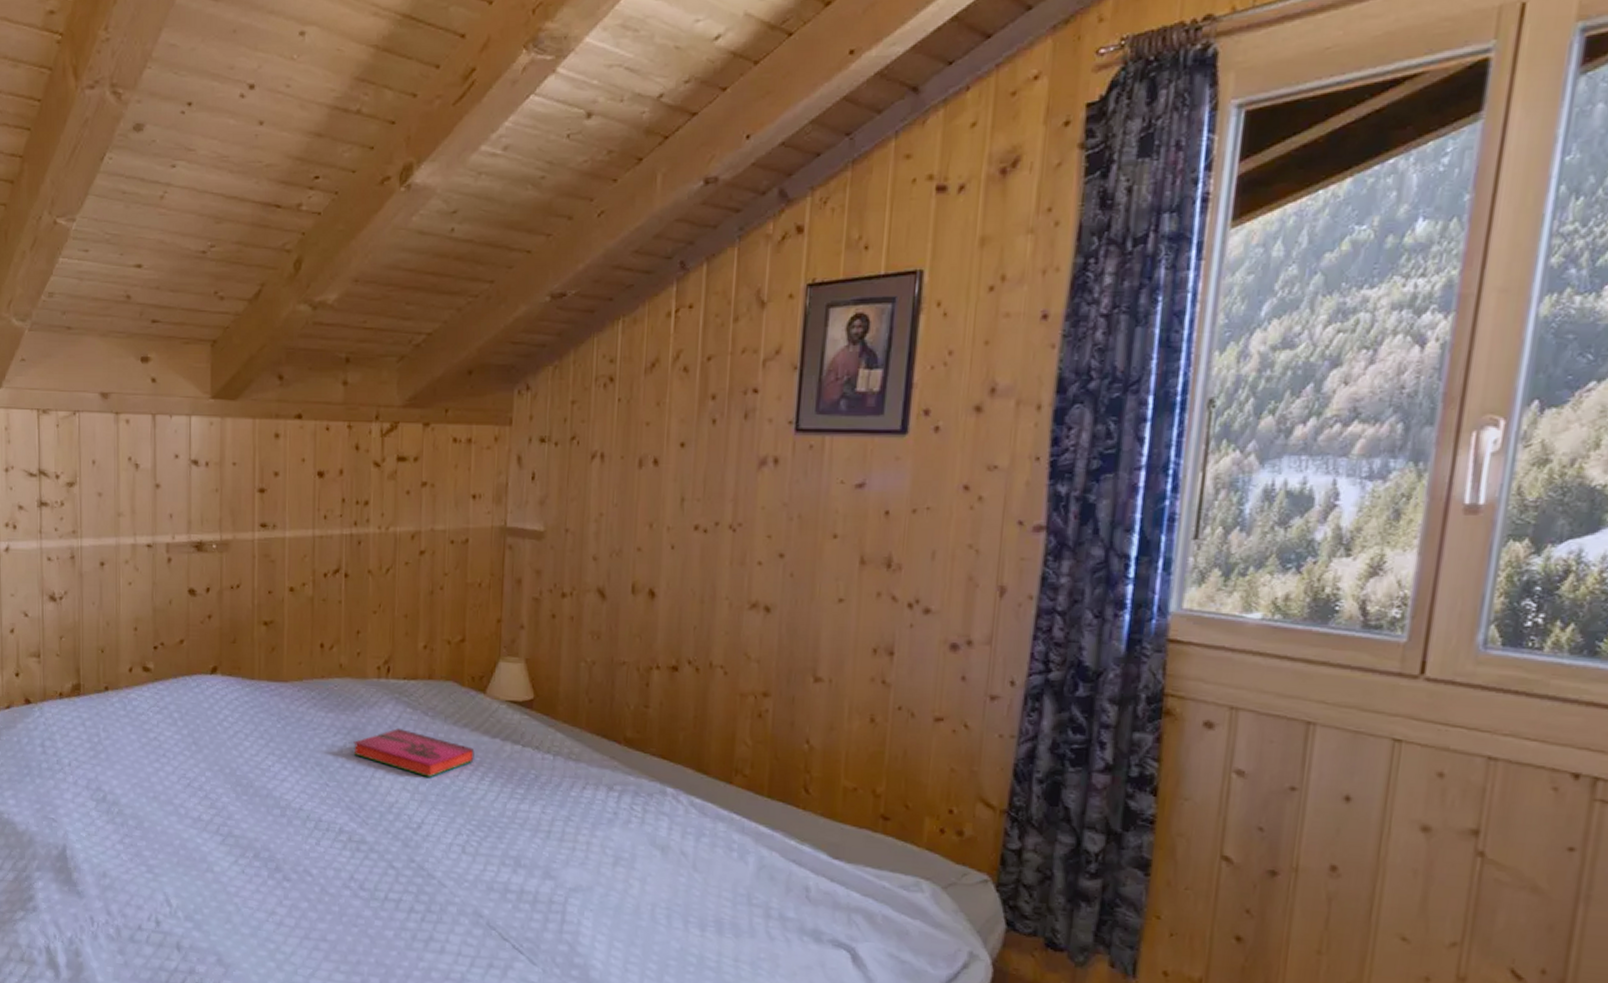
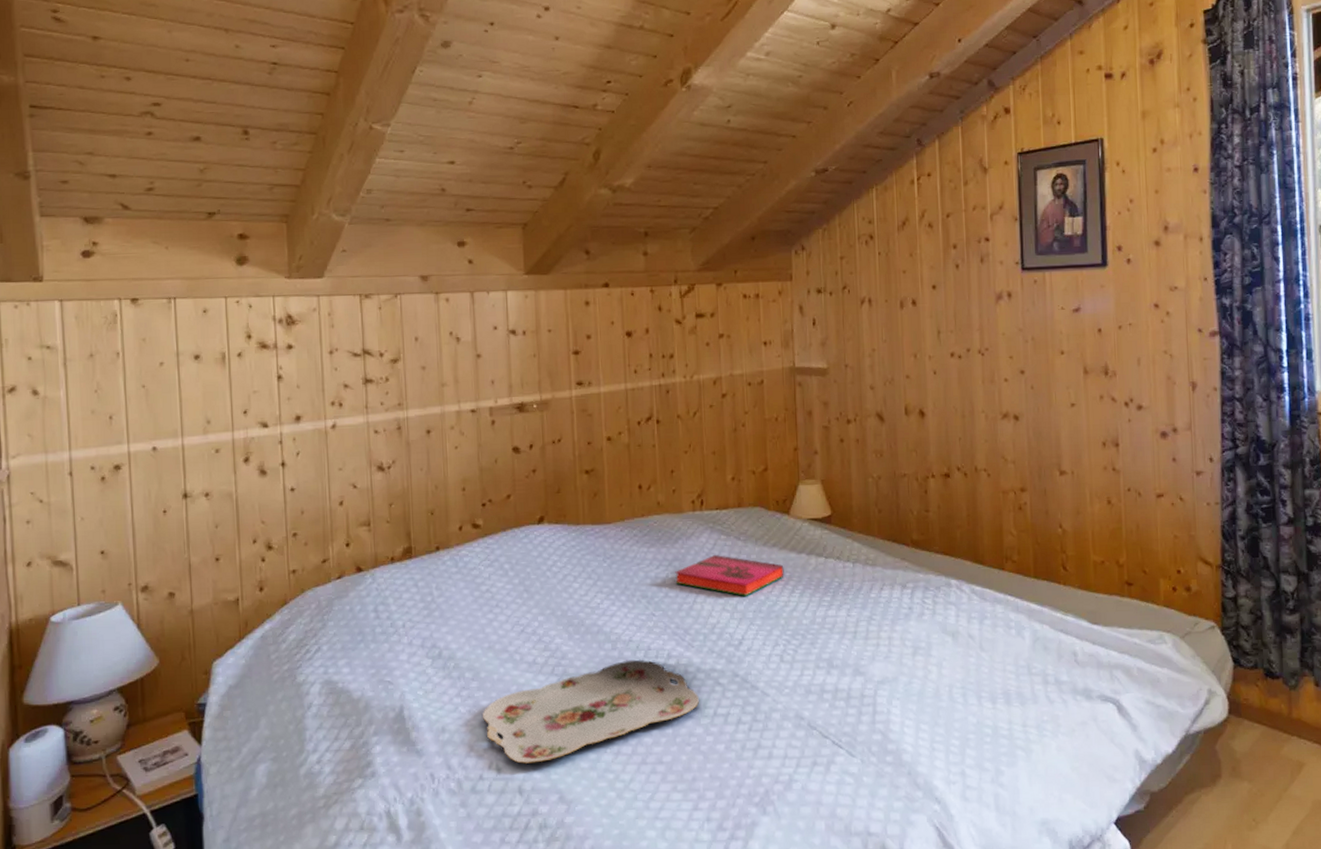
serving tray: none [144,829,371,922] -> present [483,659,700,764]

